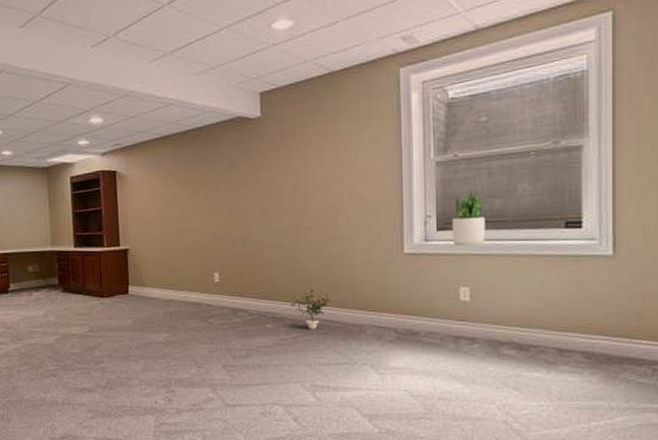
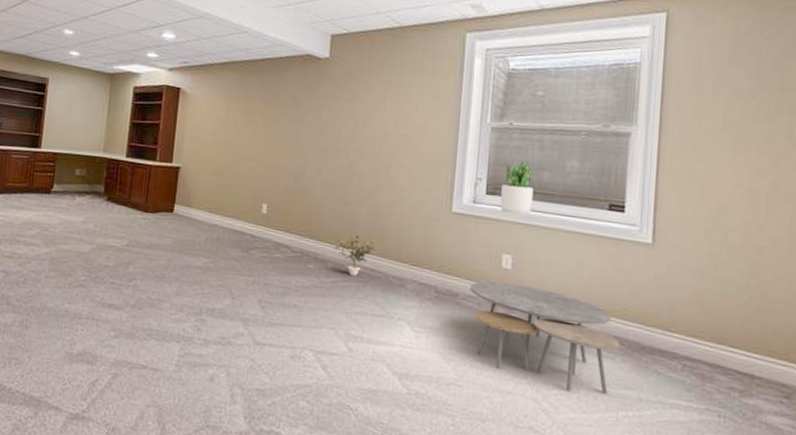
coffee table: none [430,315,587,410] -> present [470,281,620,394]

